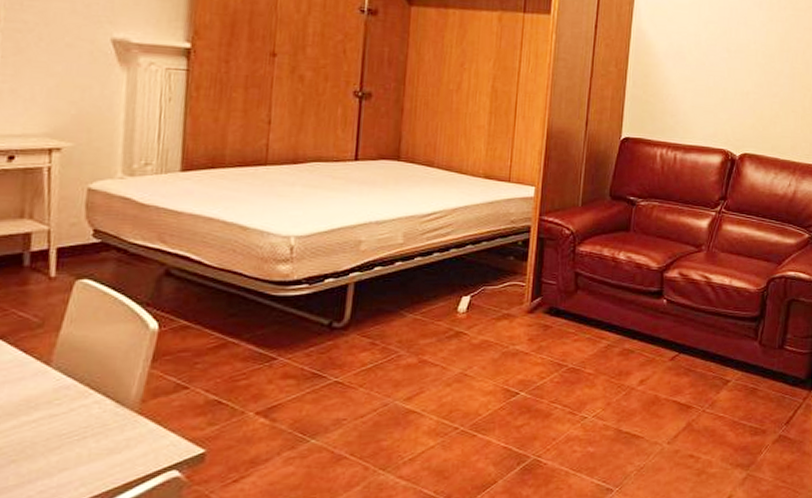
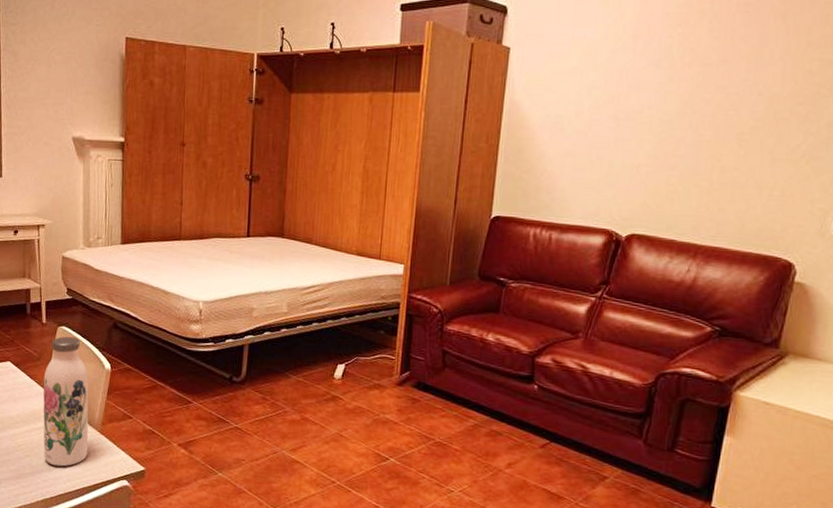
water bottle: none [41,291,123,468] -> present [43,336,89,467]

